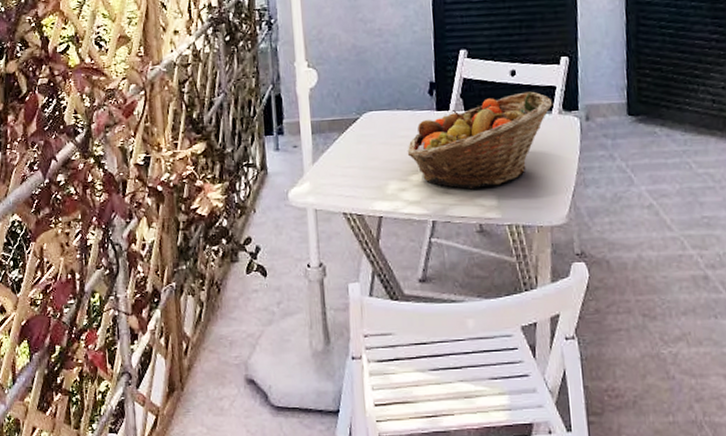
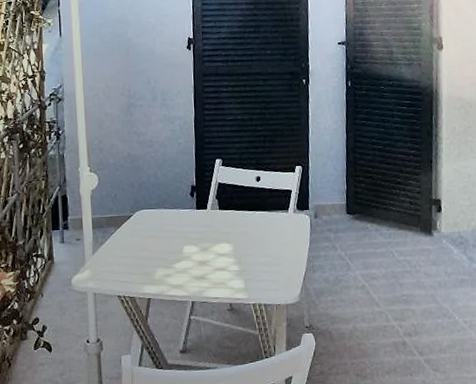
fruit basket: present [407,91,553,190] -> none [172,194,289,275]

